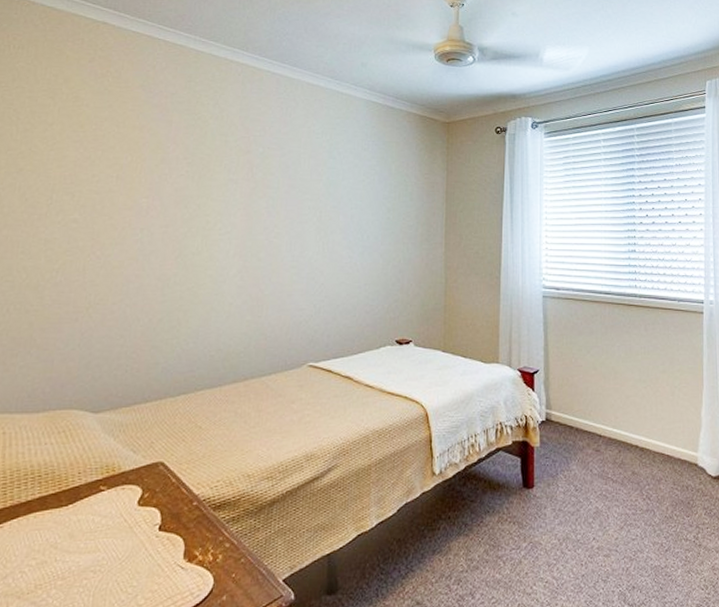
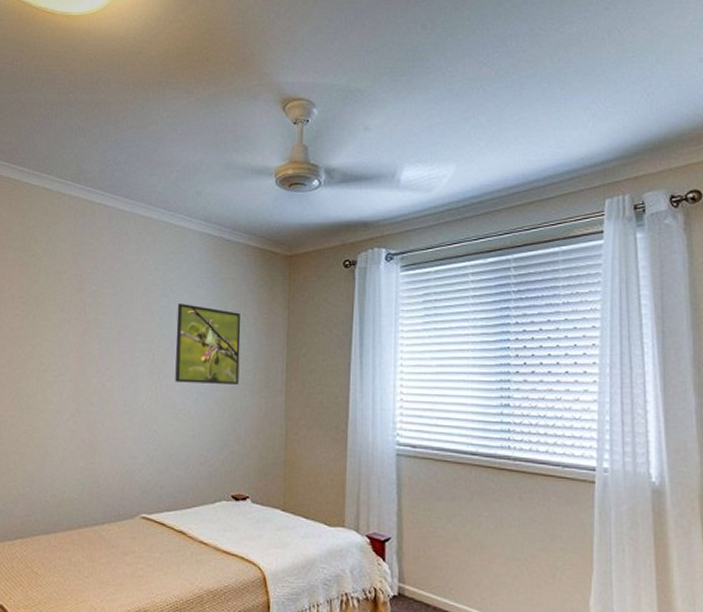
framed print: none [341,165,404,238] -> present [175,303,241,384]

